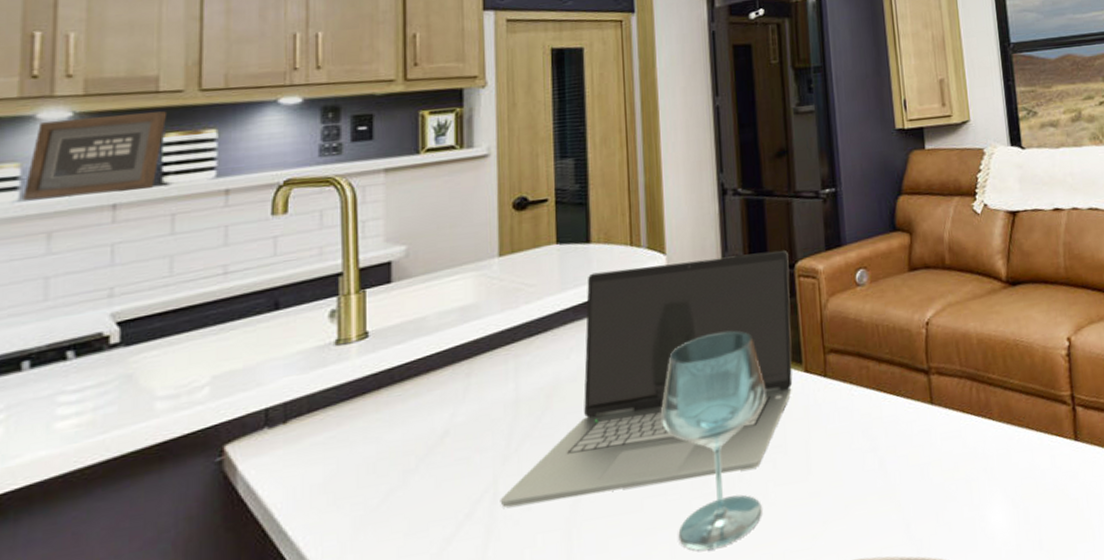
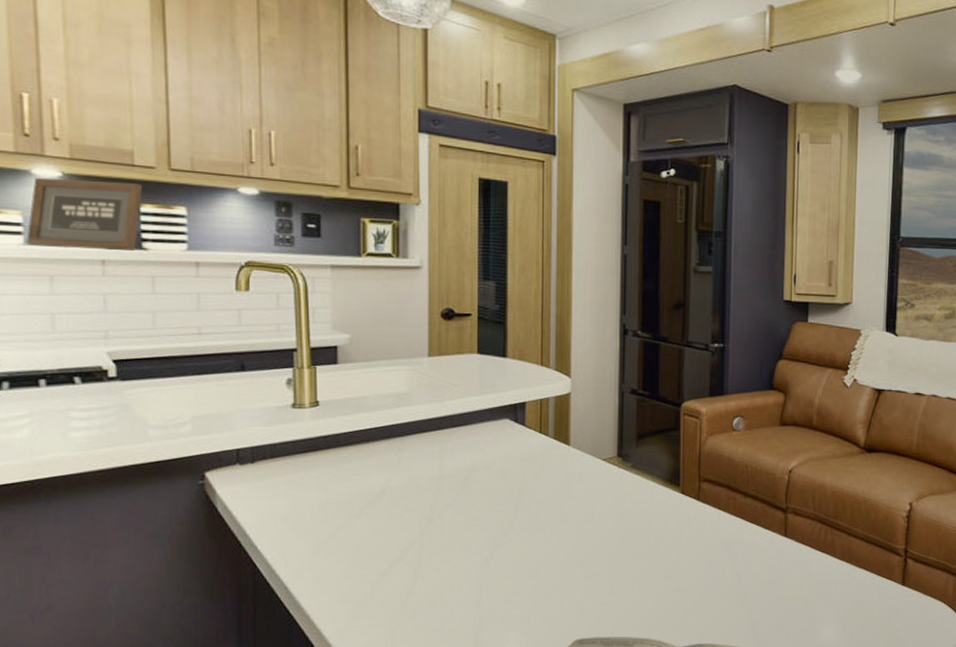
laptop: present [500,251,793,508] -> none [425,383,676,562]
wine glass: present [660,331,766,551] -> none [558,449,647,616]

